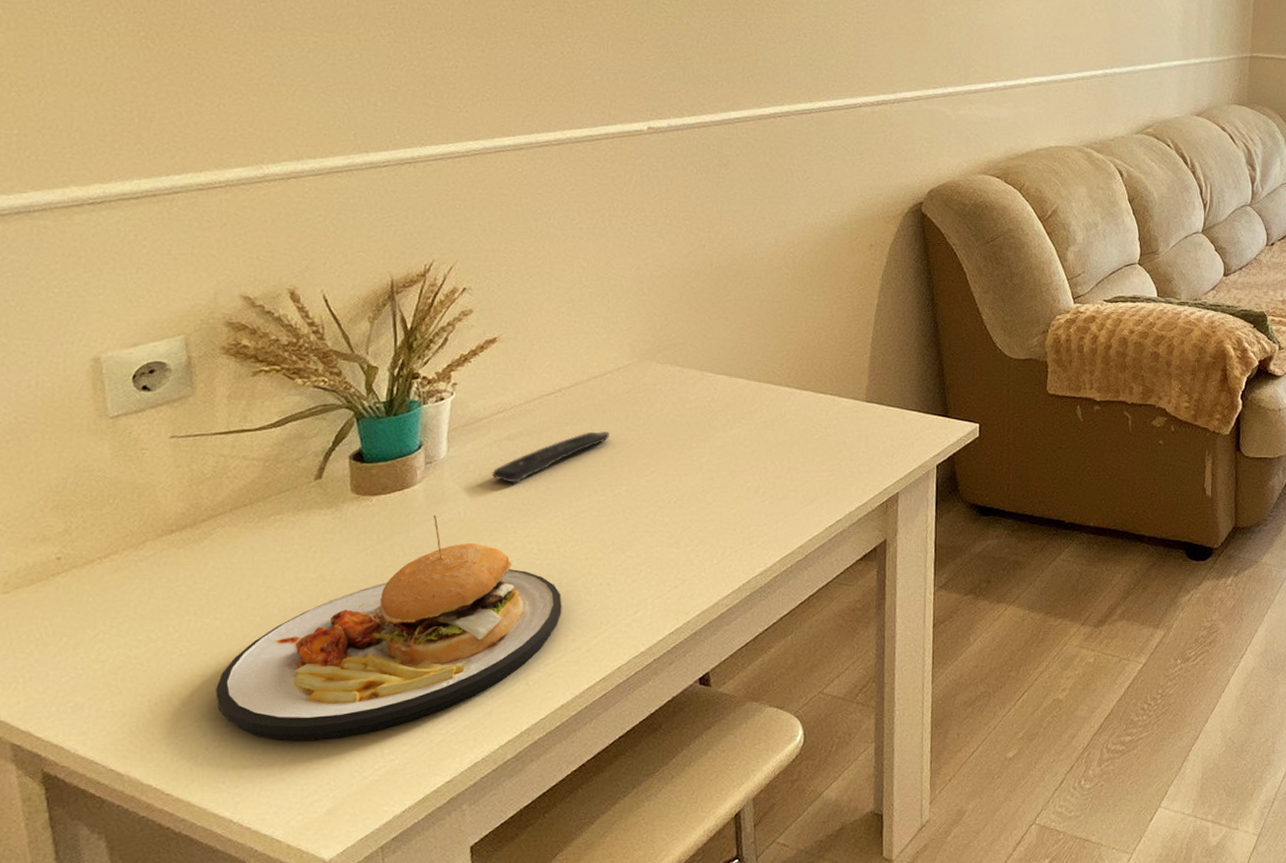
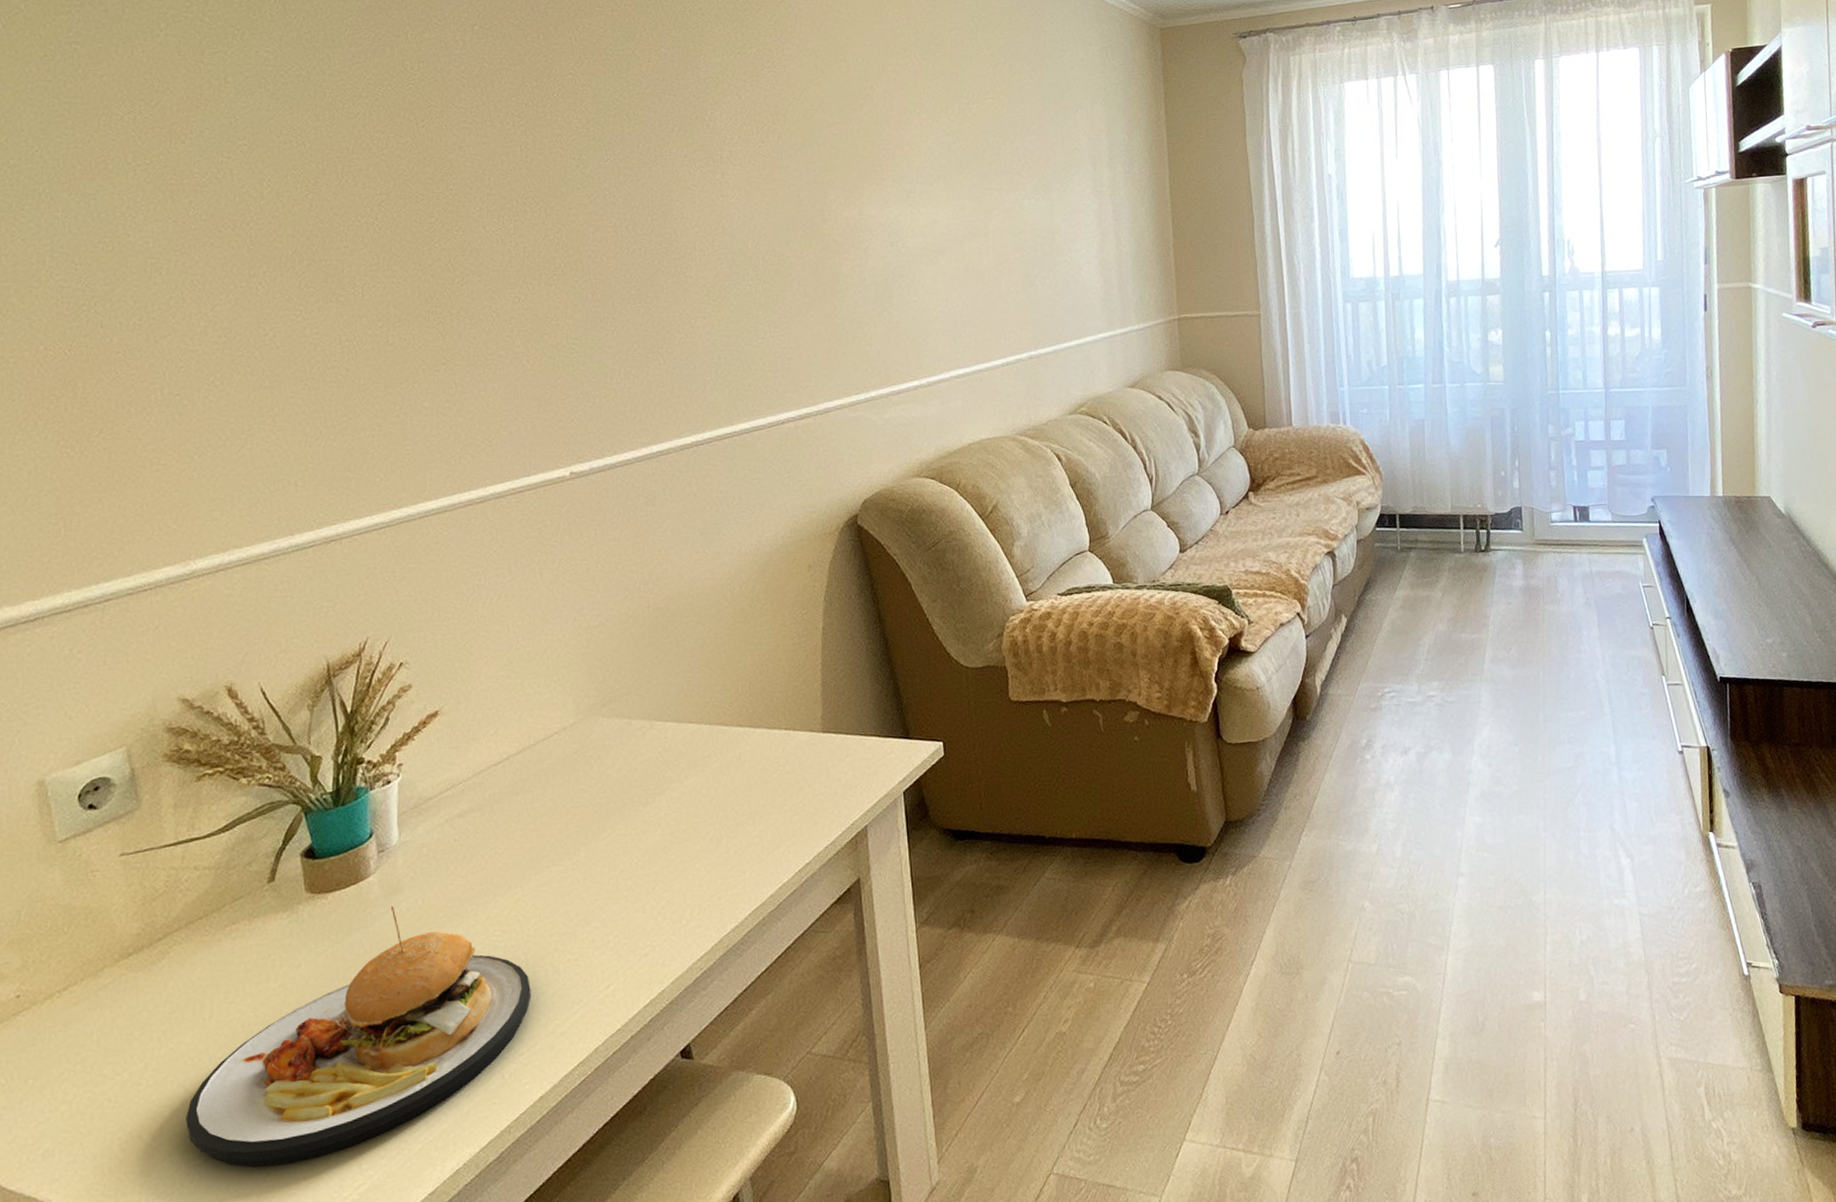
remote control: present [492,431,610,483] -> none [446,796,562,863]

